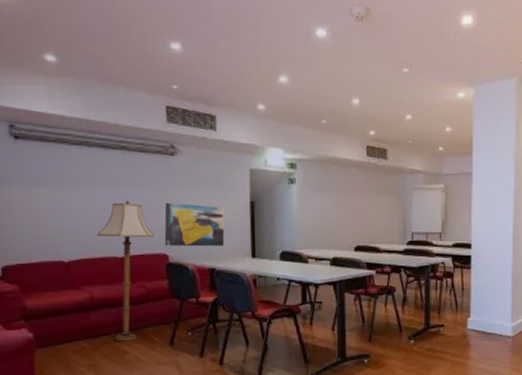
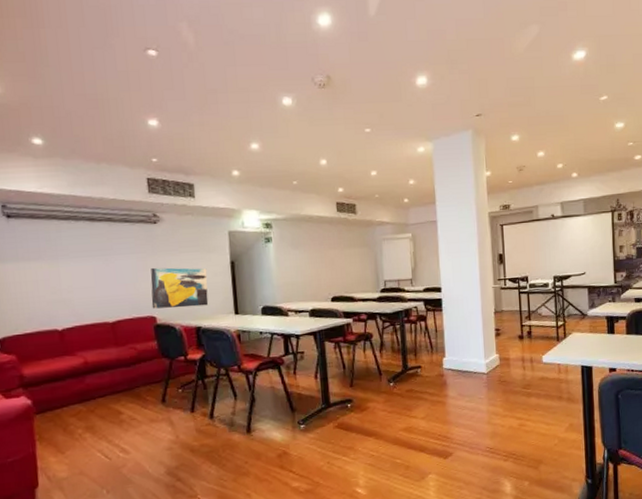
floor lamp: present [97,199,155,342] -> none [88,267,143,403]

